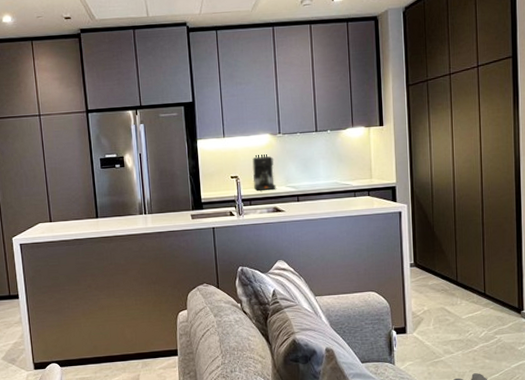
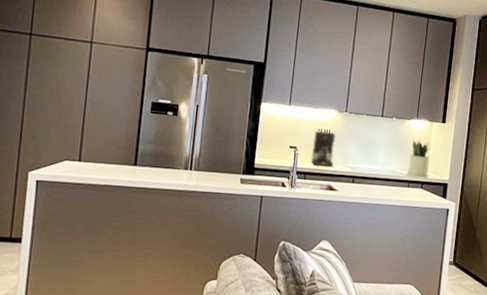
planter: none [349,147,376,186] -> present [405,140,430,179]

